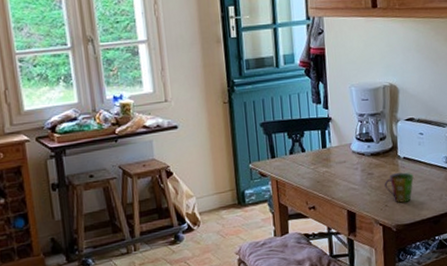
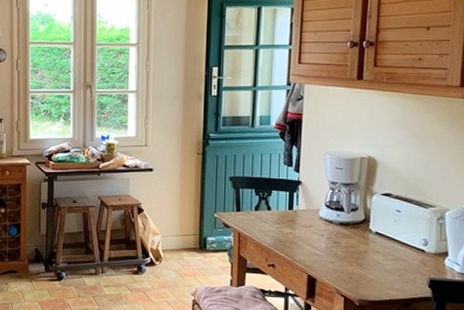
cup: present [384,172,414,203] -> none [351,247,385,278]

